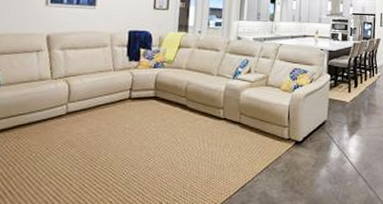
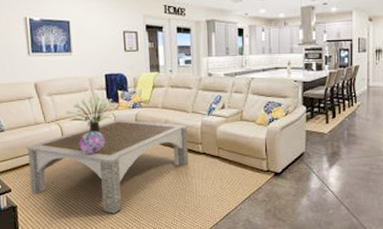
coffee table: none [19,78,212,185] -> present [25,119,189,214]
potted plant: none [78,52,137,93] -> present [66,95,117,133]
decorative sphere: none [87,90,118,115] -> present [79,131,105,153]

